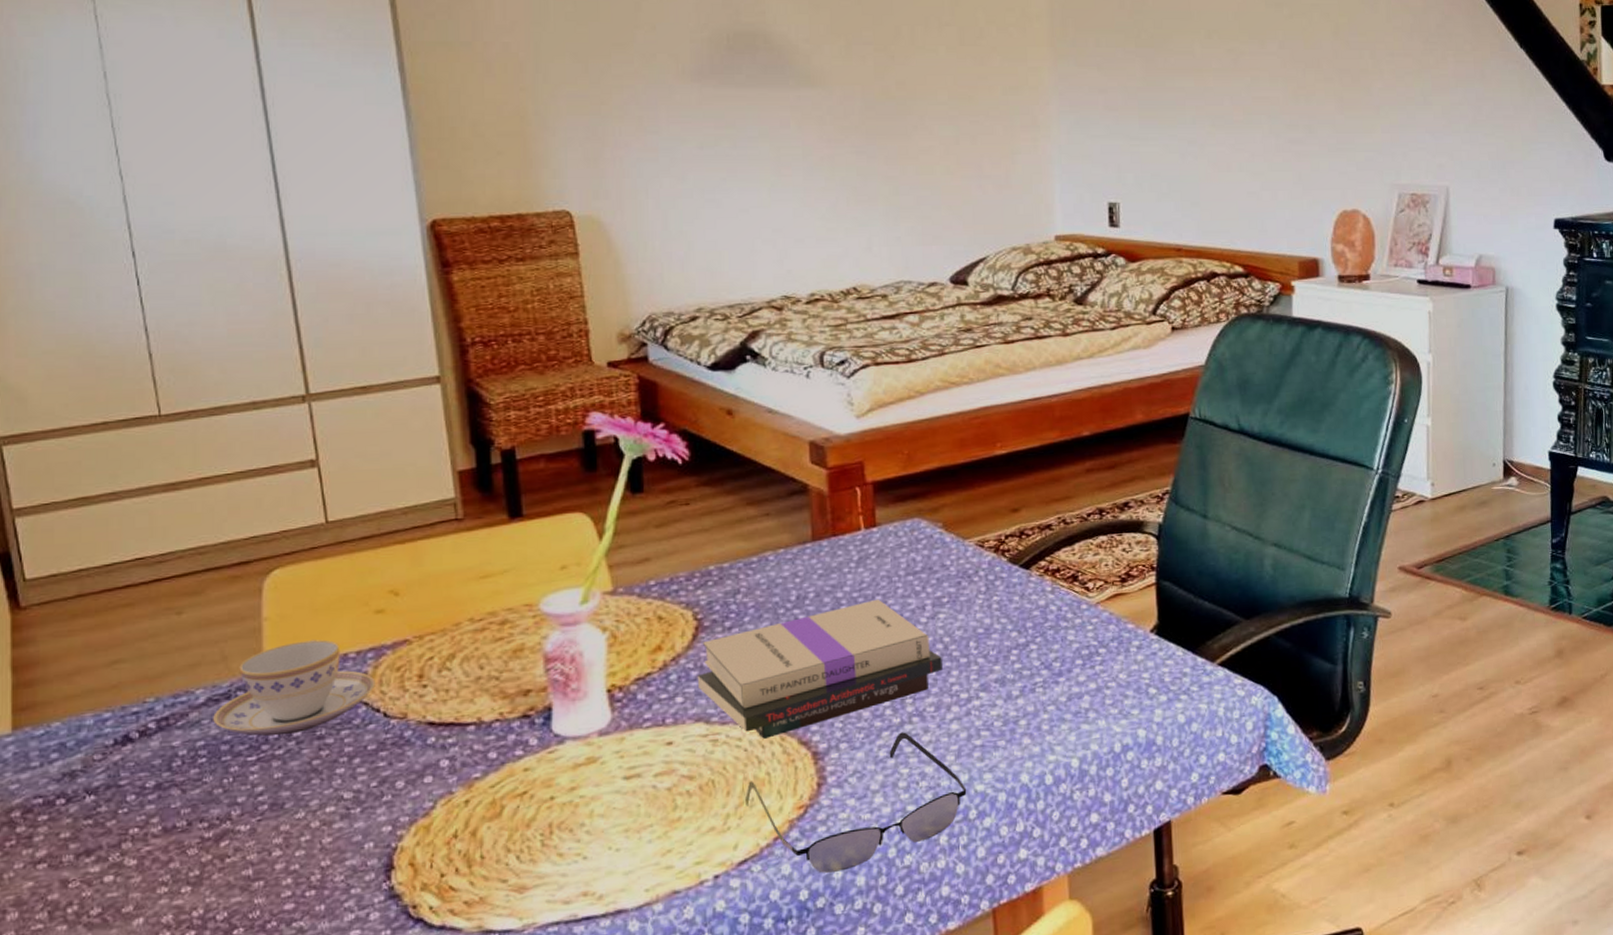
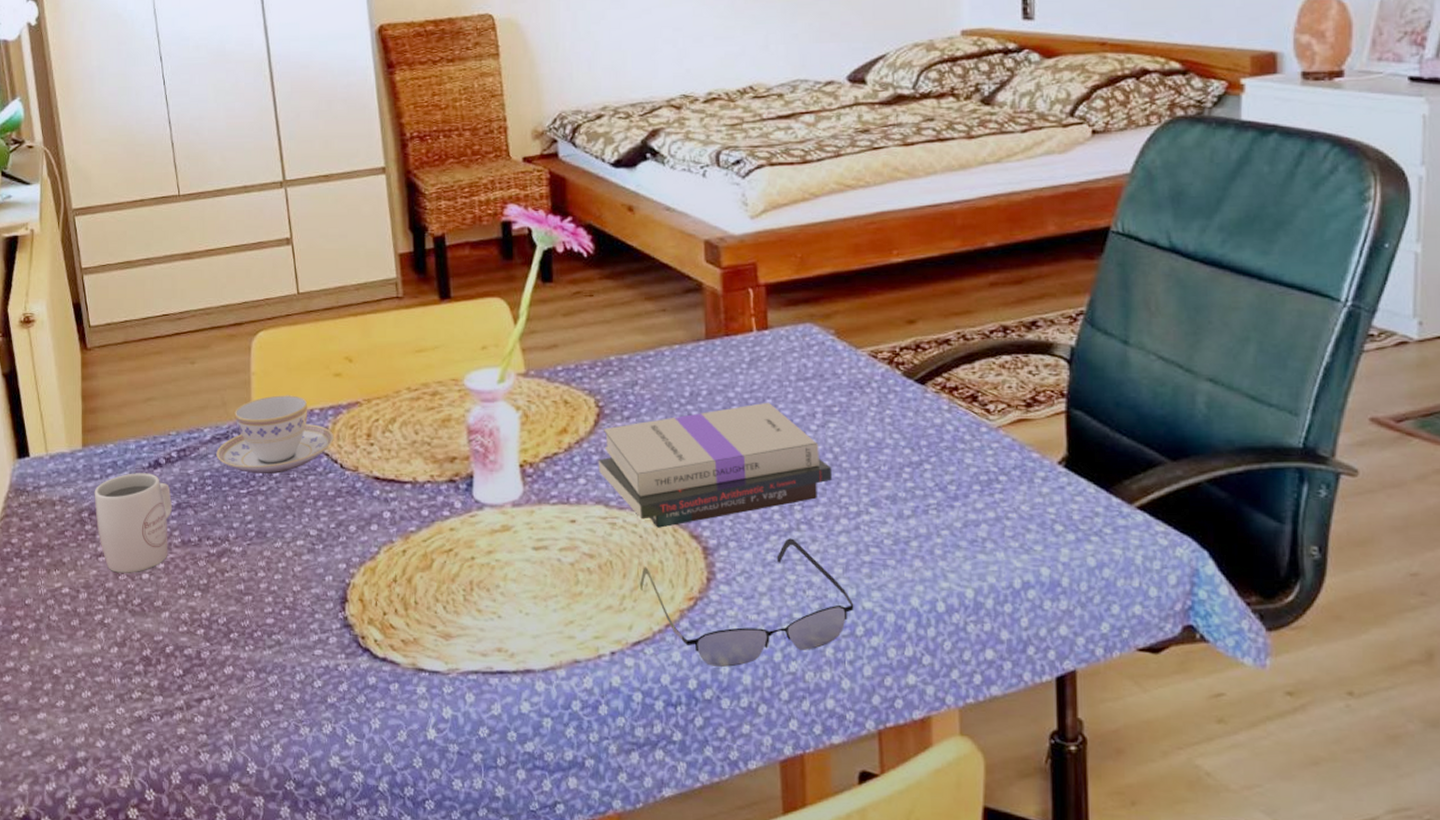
mug: none [30,752,150,881] -> present [94,473,173,573]

